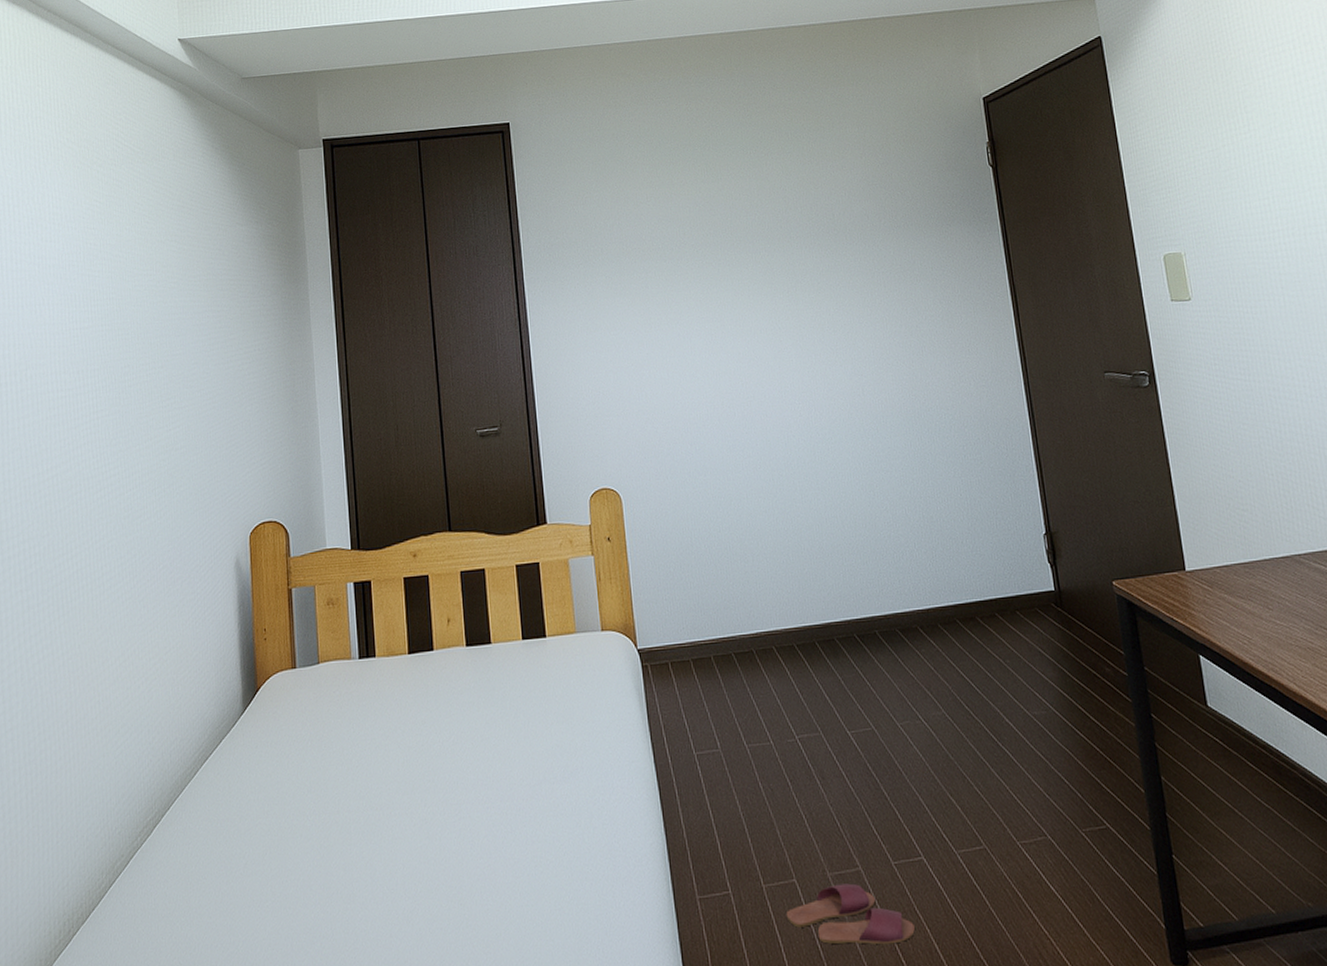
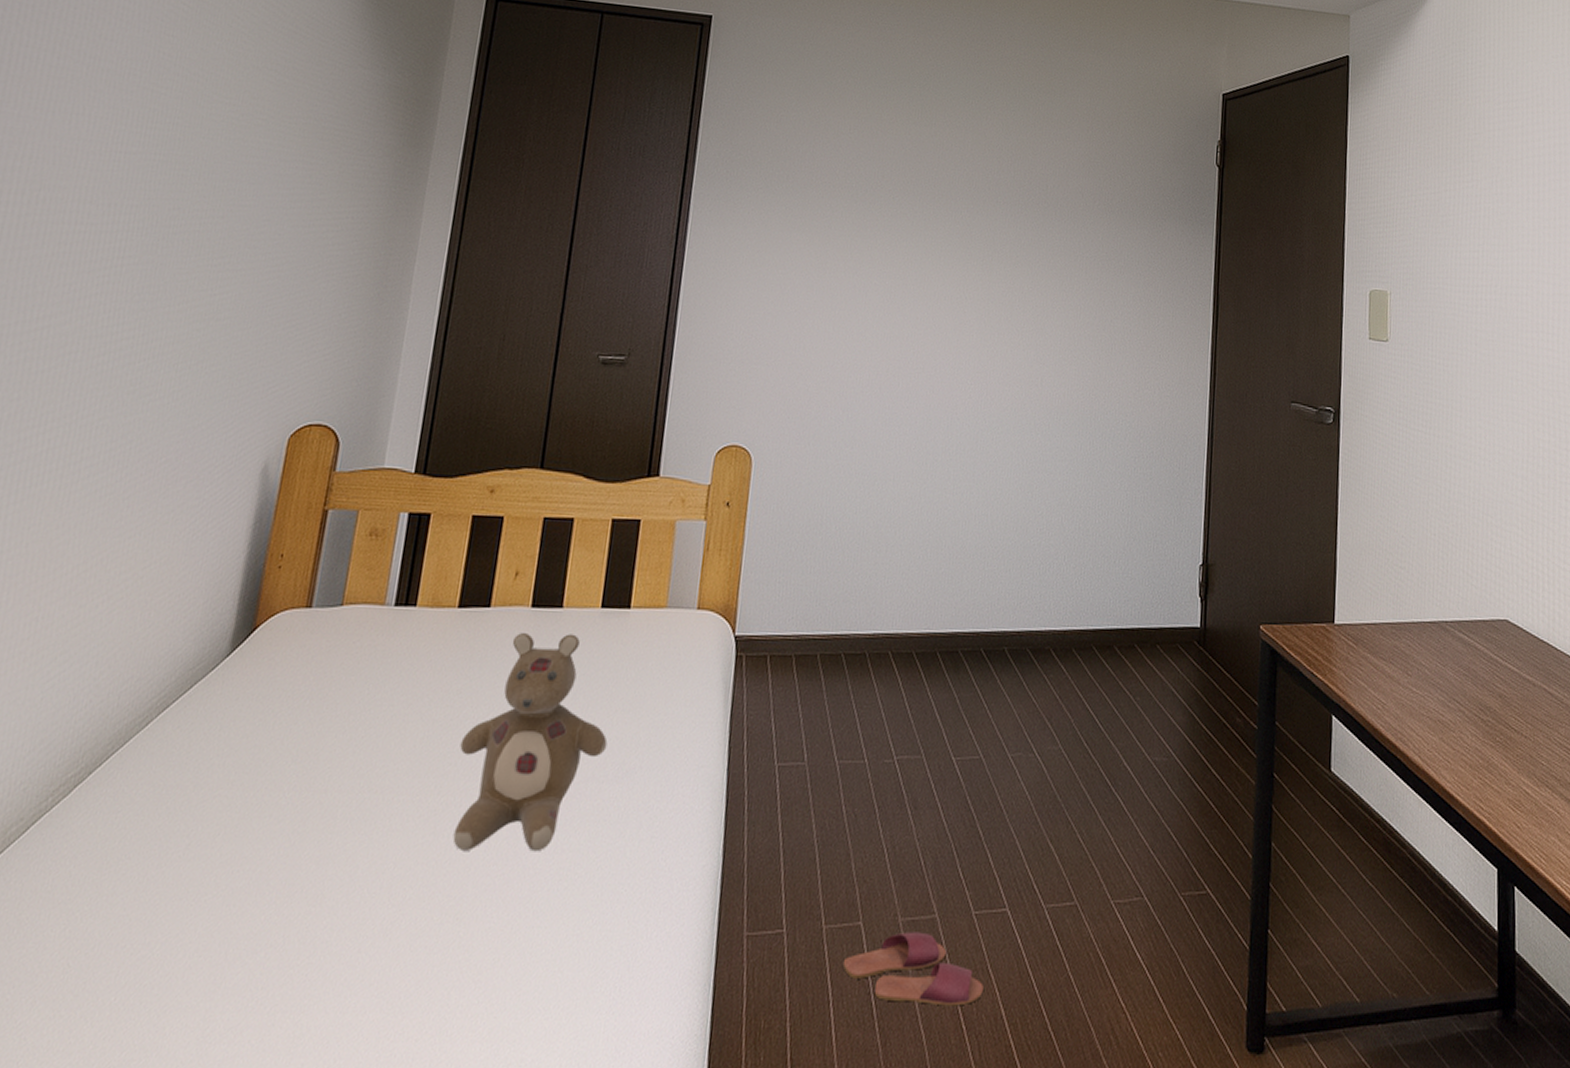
stuffed bear: none [433,664,551,849] -> present [452,633,608,852]

